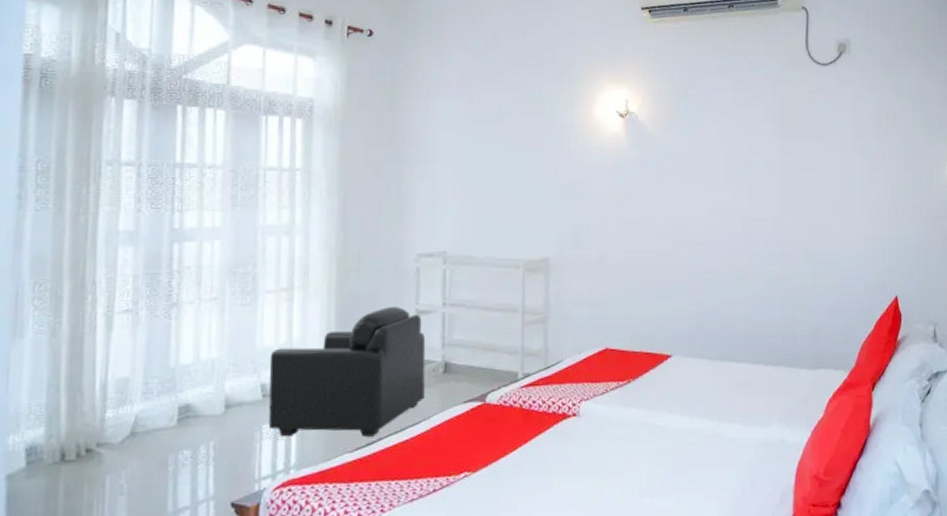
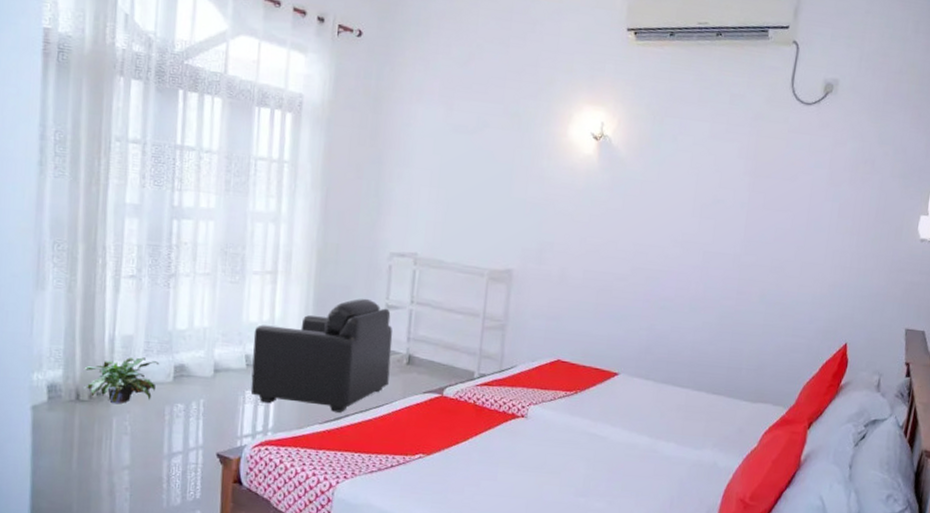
potted plant: none [68,401,161,460] -> present [82,357,160,404]

